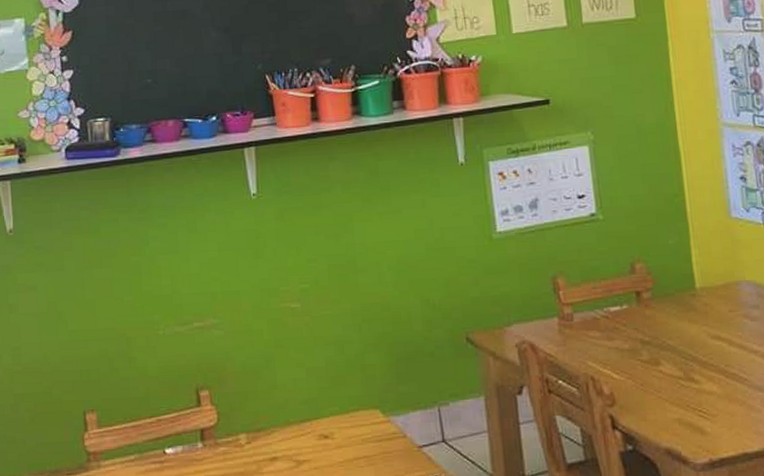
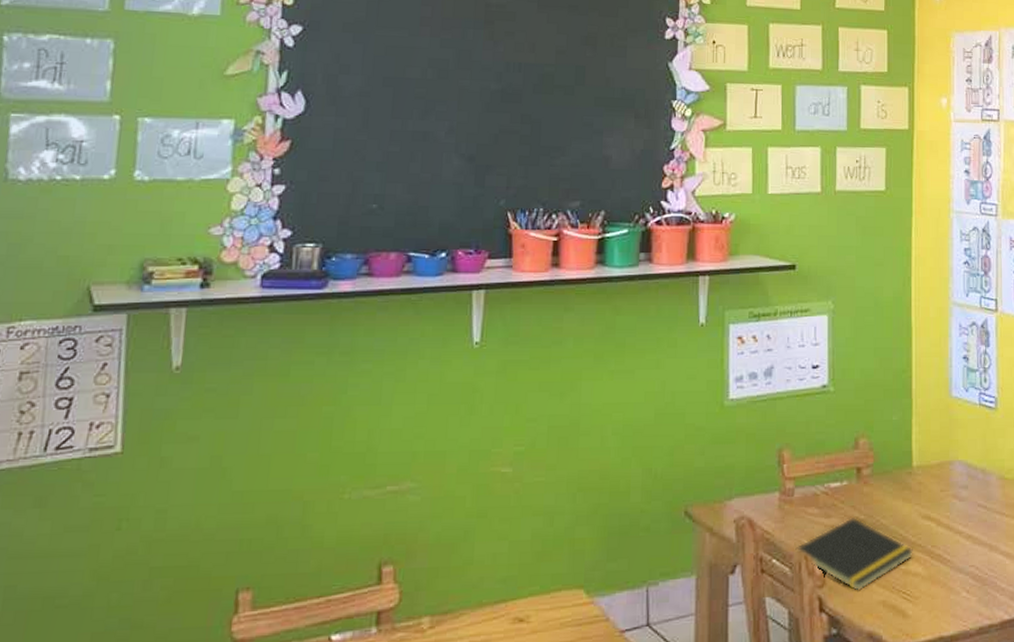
notepad: none [581,338,706,410] -> present [795,516,913,591]

